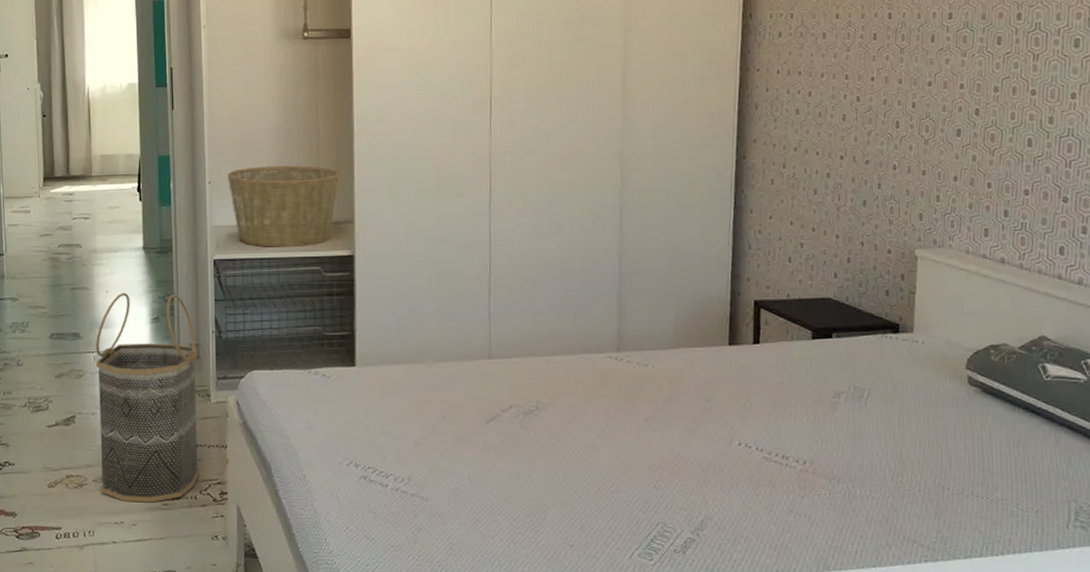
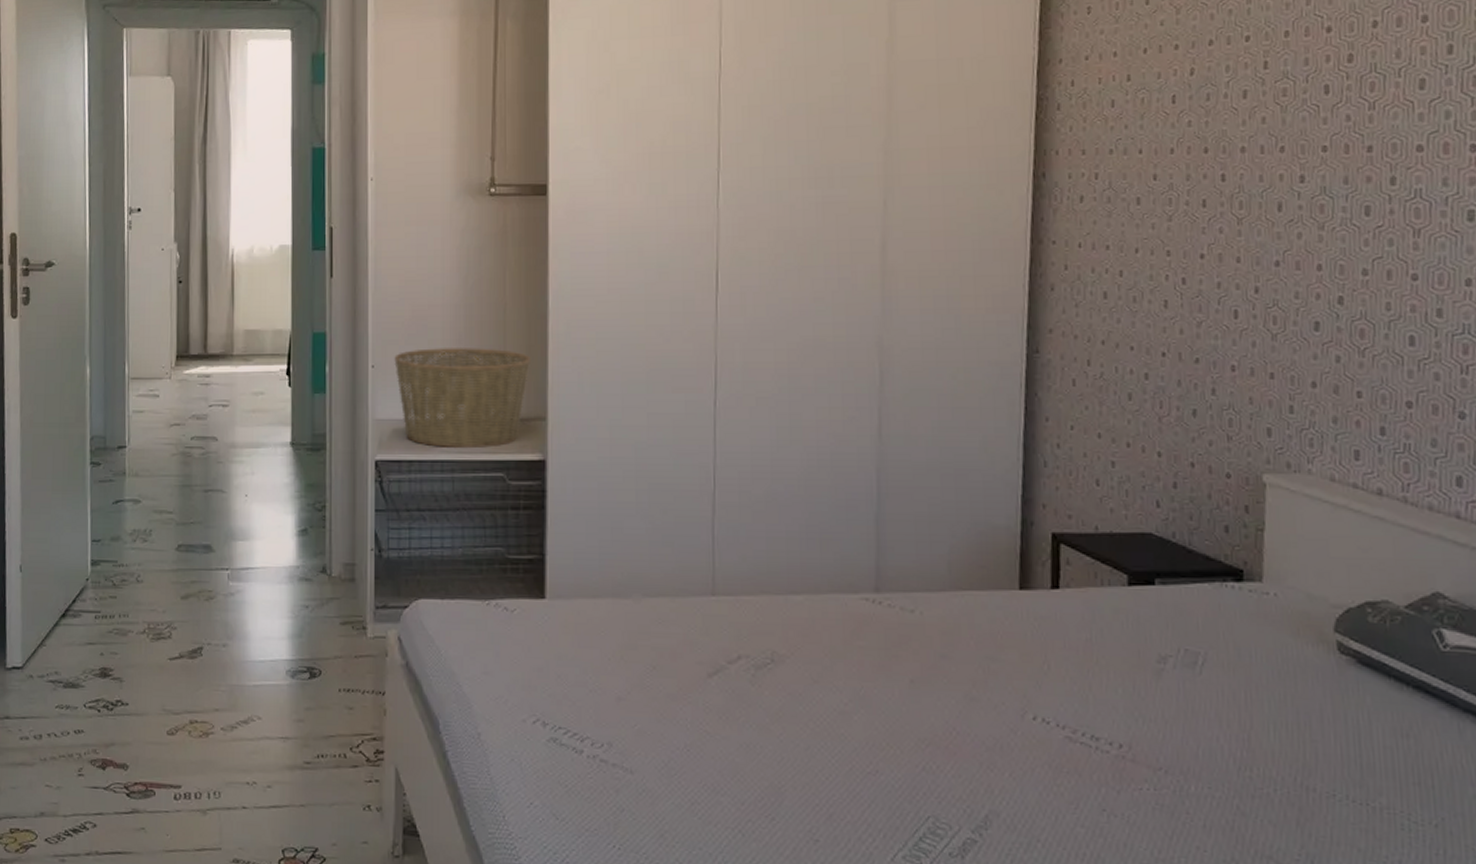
basket: present [95,292,200,503] -> none [229,497,353,760]

